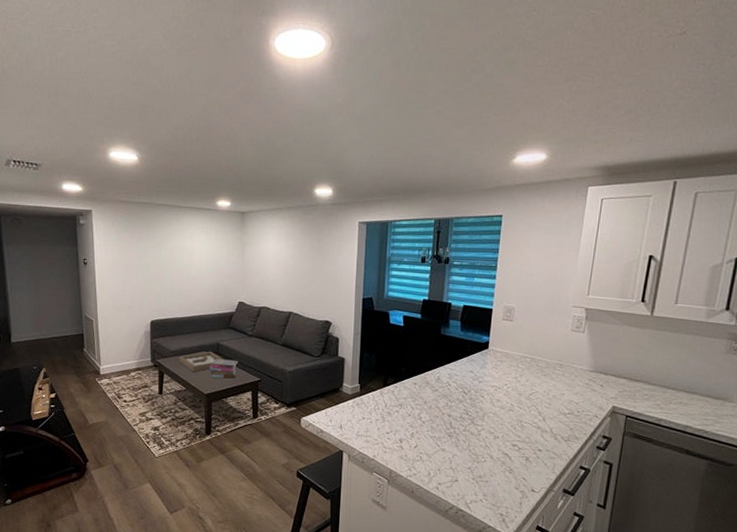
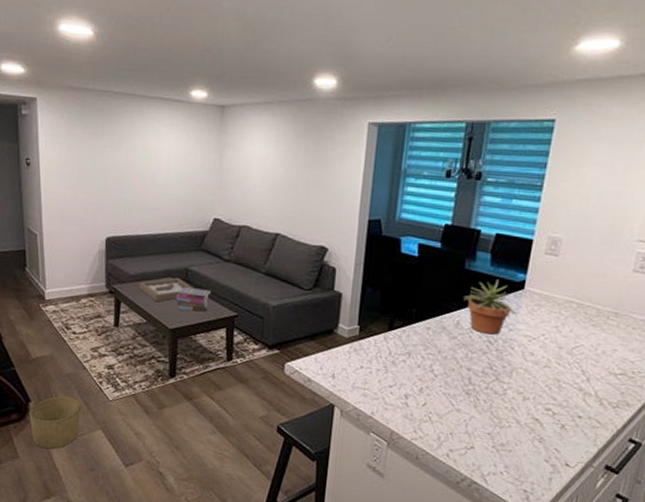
basket: none [87,455,132,502] -> present [29,396,82,450]
potted plant: none [441,342,485,387] -> present [463,280,518,335]

